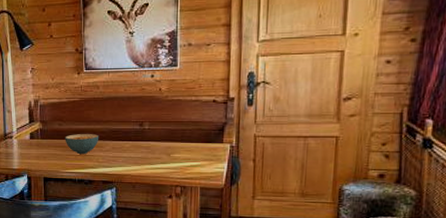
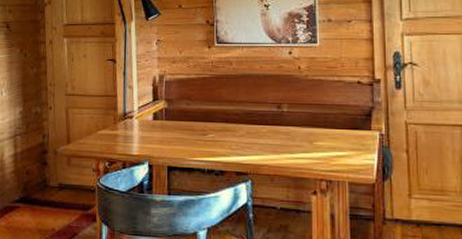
cereal bowl: present [65,134,99,154] -> none [193,115,232,139]

